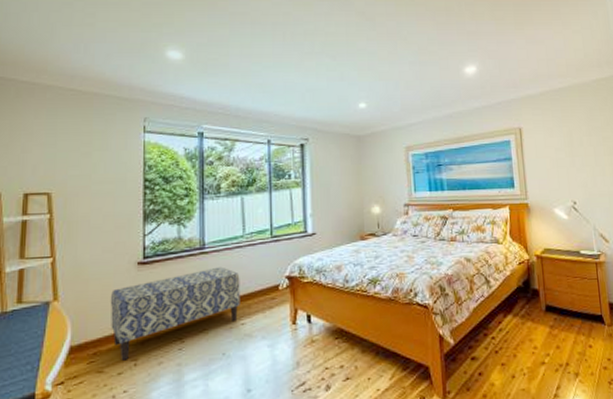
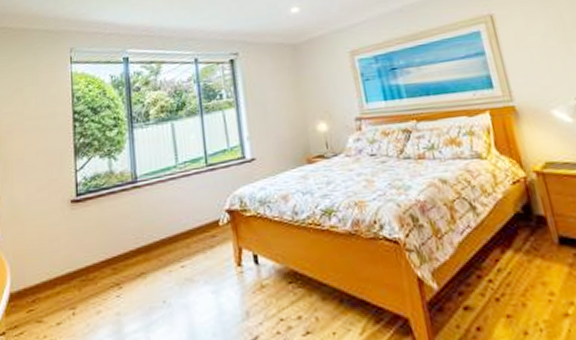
bench: present [110,266,240,361] -> none [46,201,179,309]

